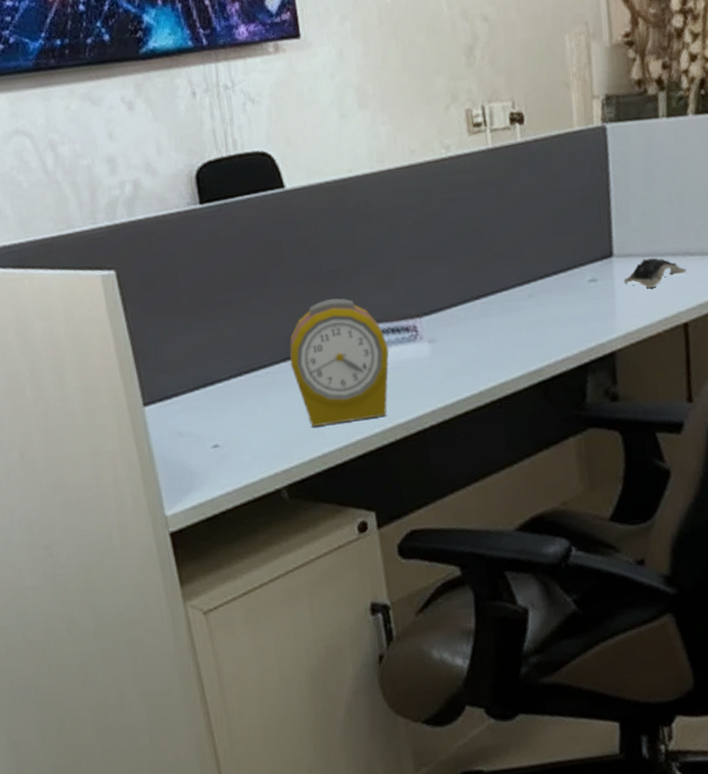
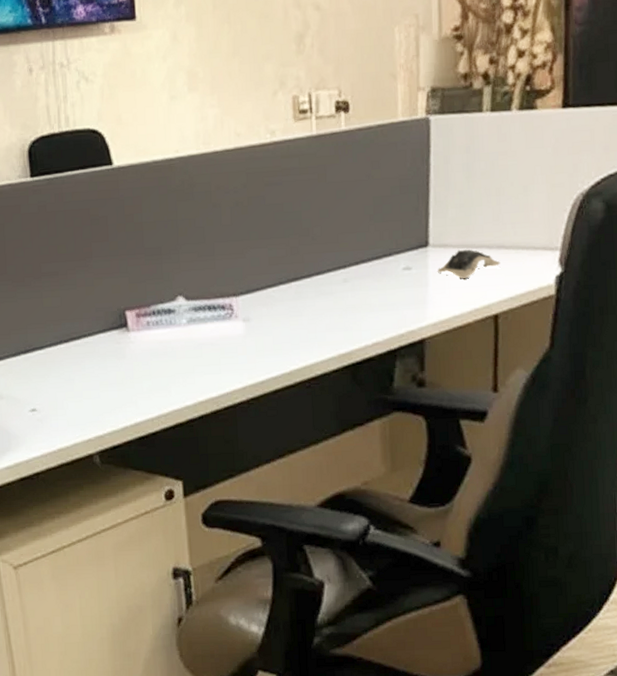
alarm clock: present [289,298,390,427] -> none [108,274,205,396]

